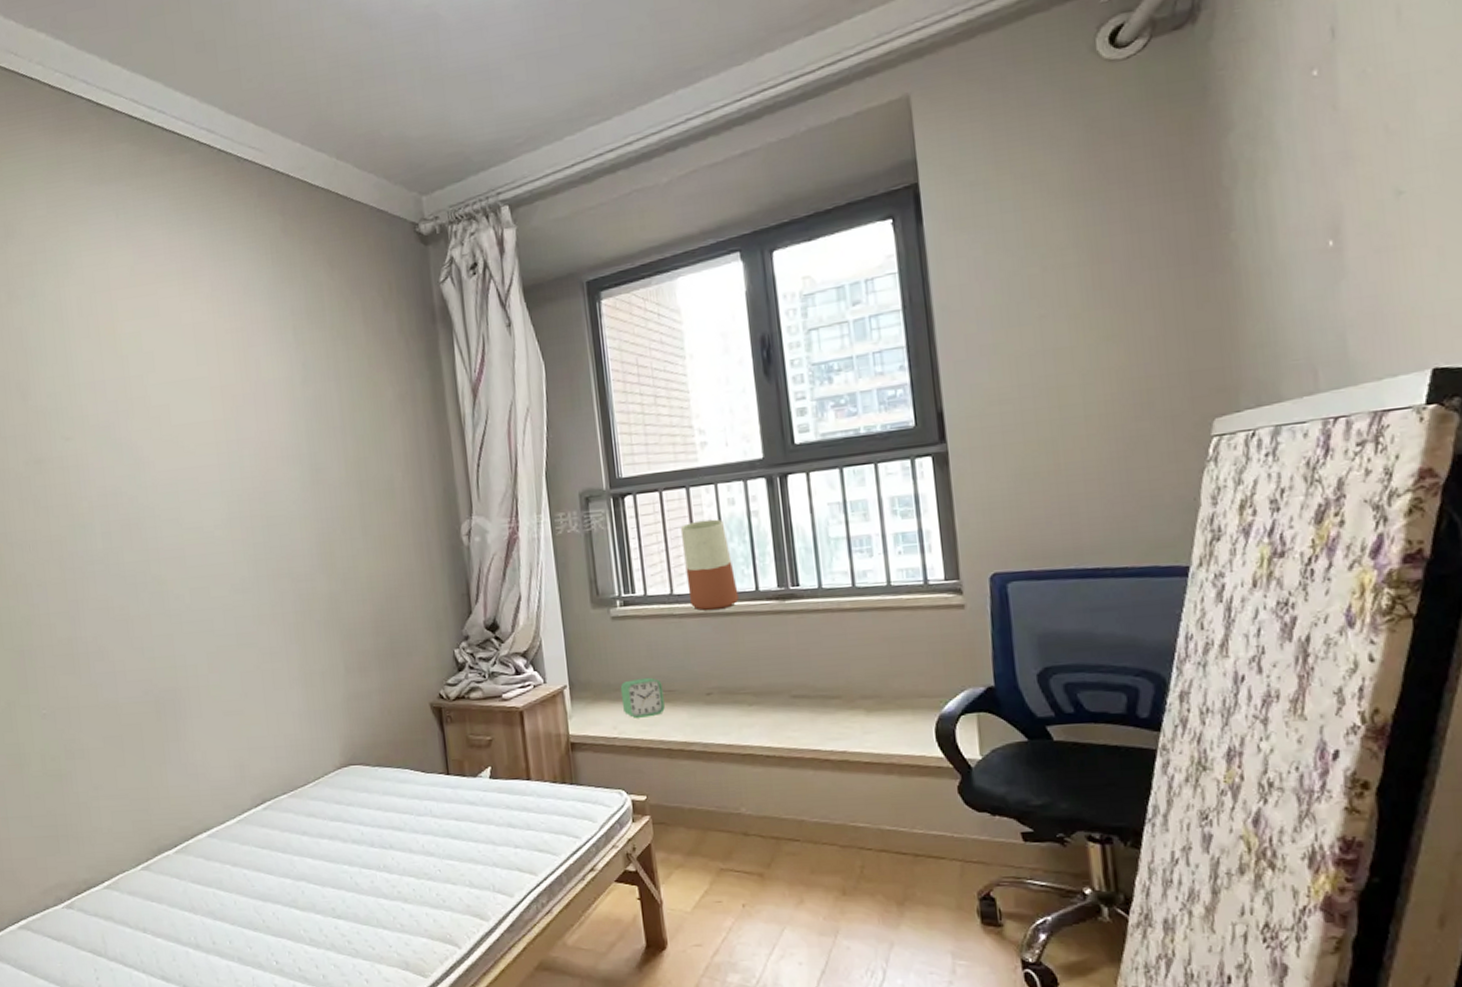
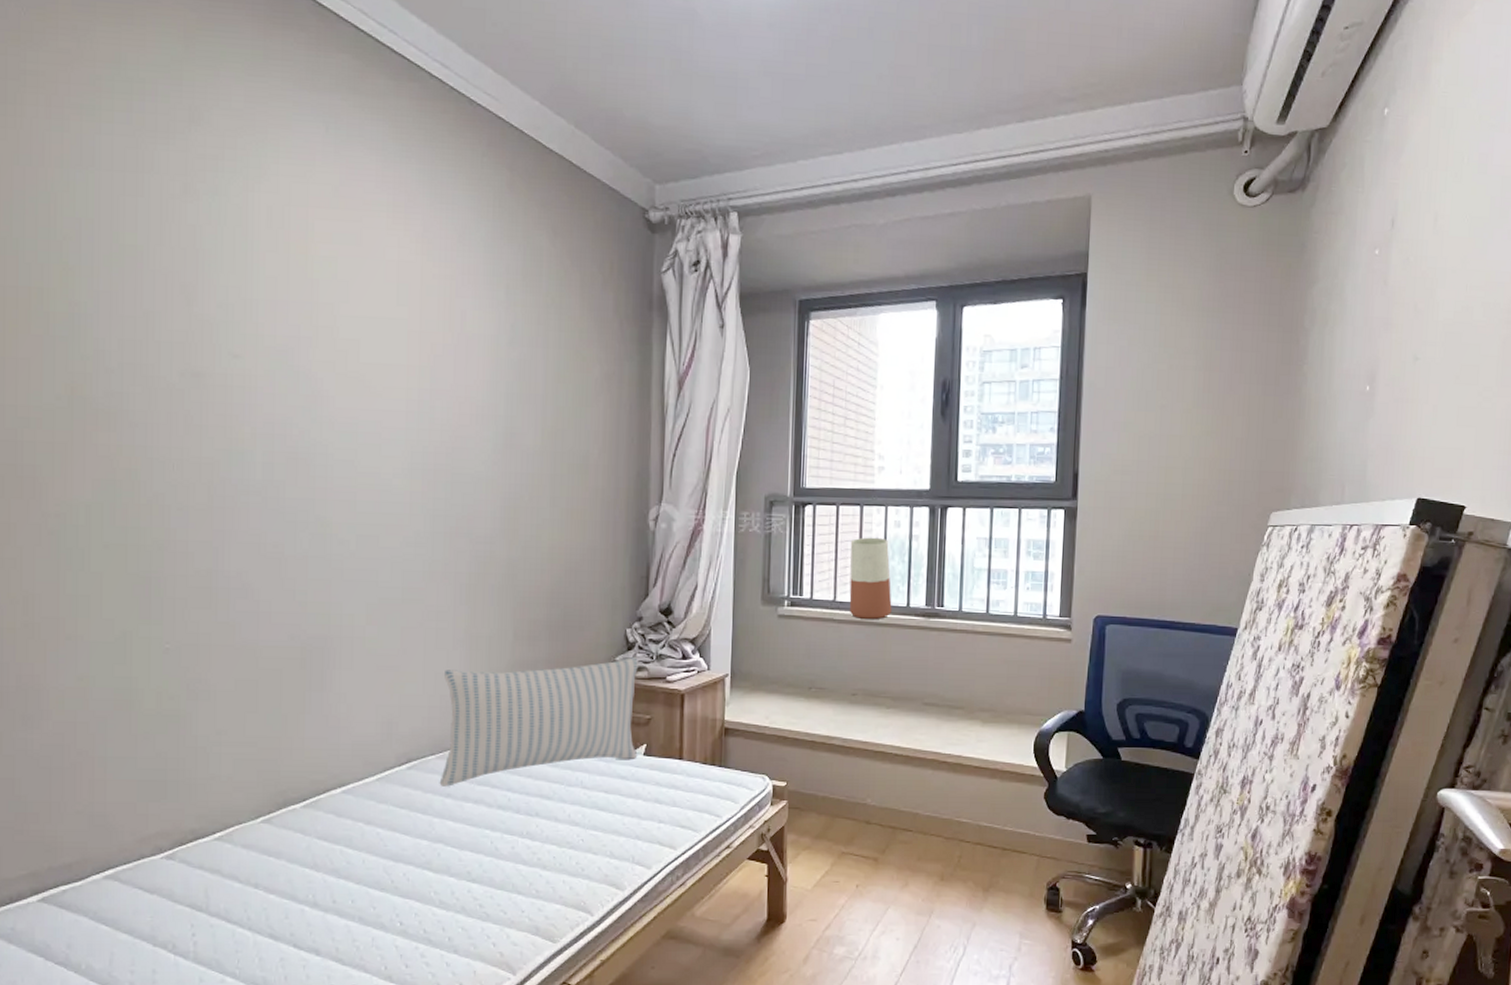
pillow: none [285,677,484,825] -> present [439,656,639,787]
alarm clock: present [620,677,665,718] -> none [776,674,815,710]

